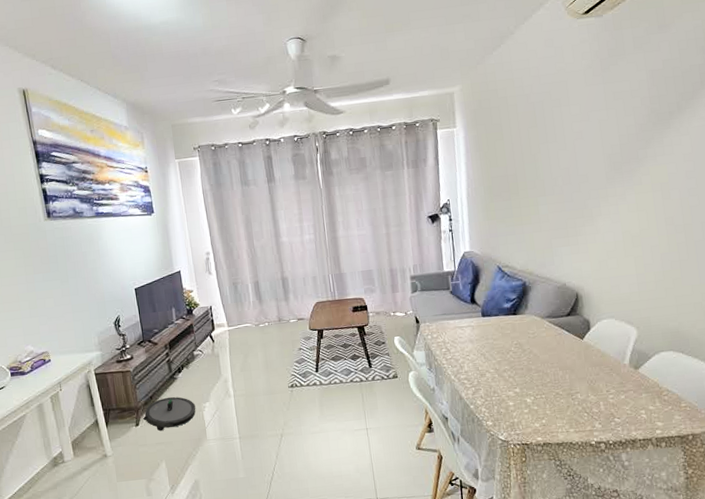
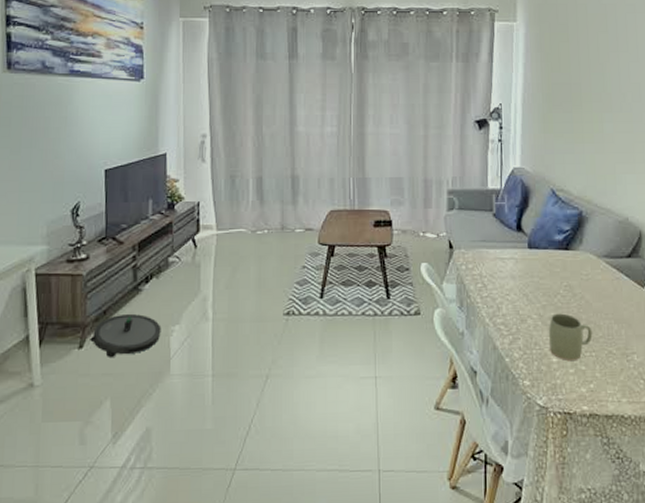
mug: none [504,366,542,403] -> present [548,313,593,360]

